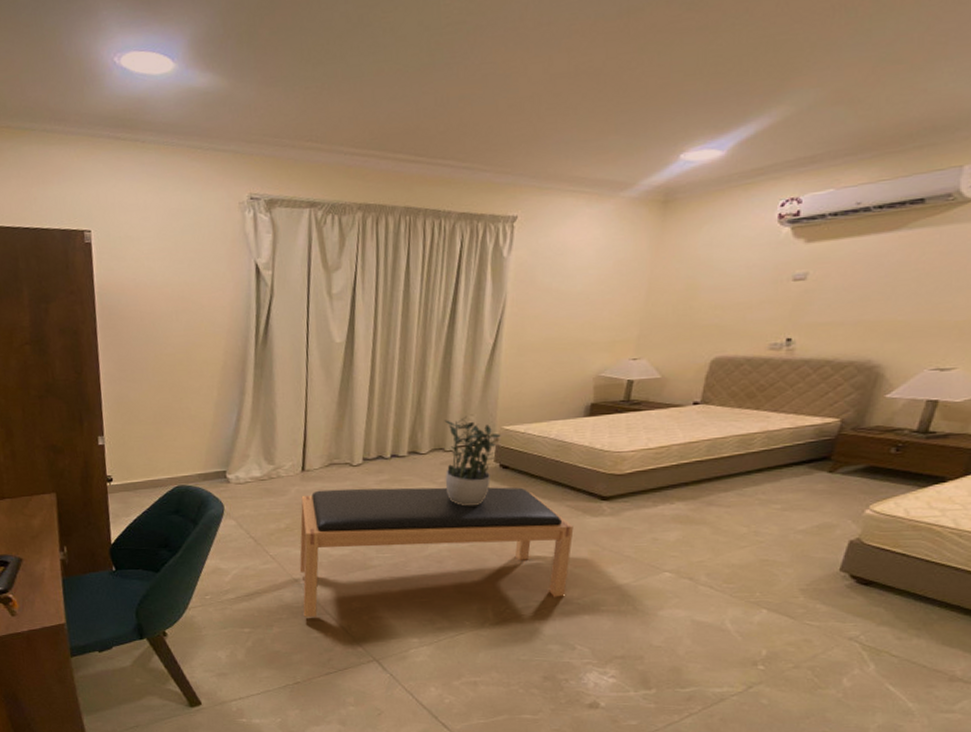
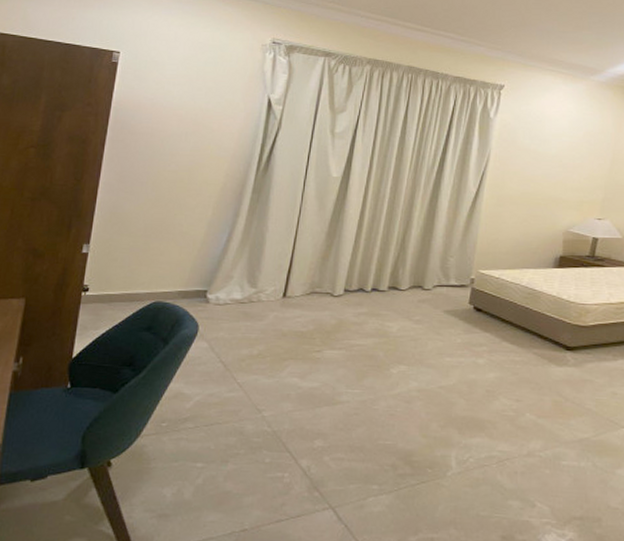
bench: present [299,487,574,618] -> none [262,318,539,455]
potted plant: present [444,416,501,506] -> none [420,257,477,347]

